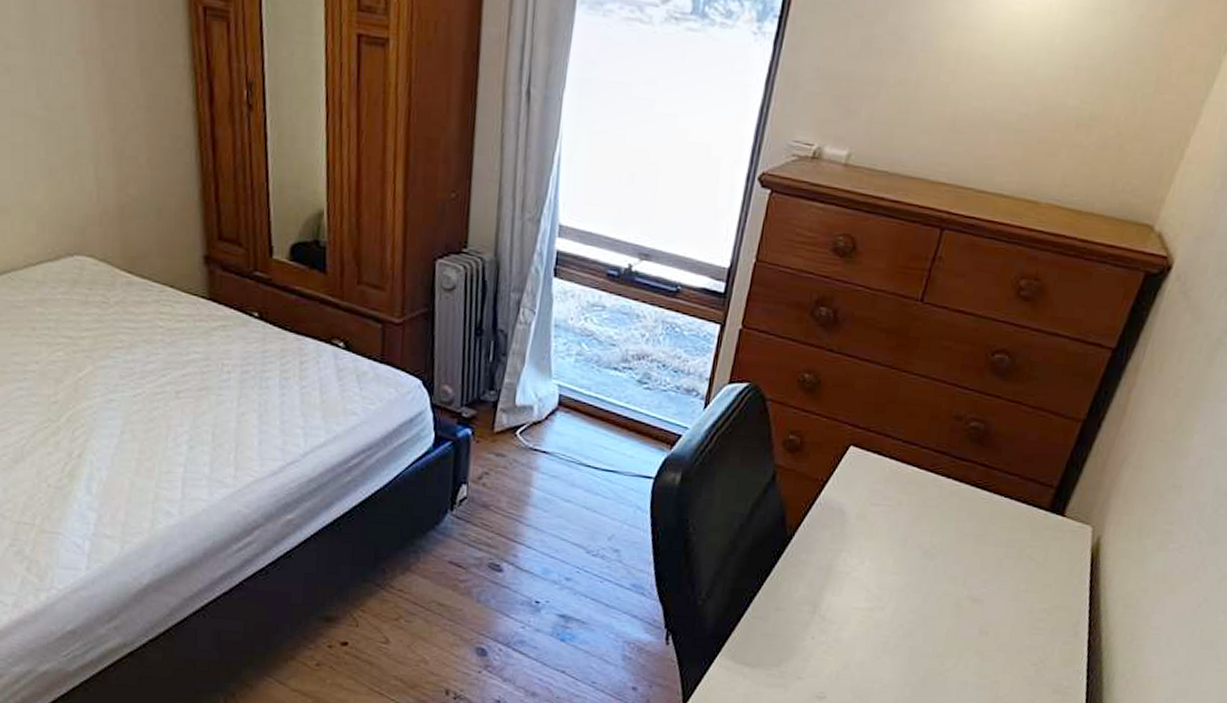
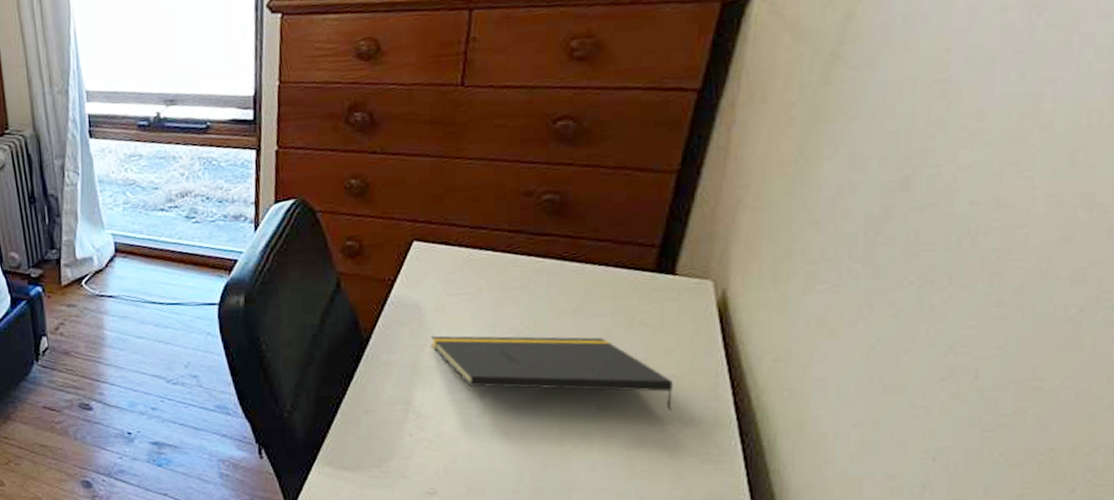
notepad: none [847,542,1044,642] -> present [431,335,673,411]

